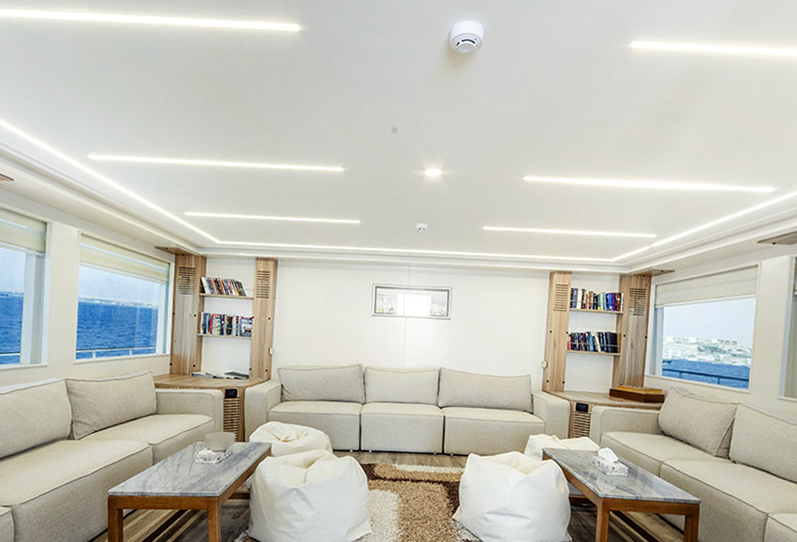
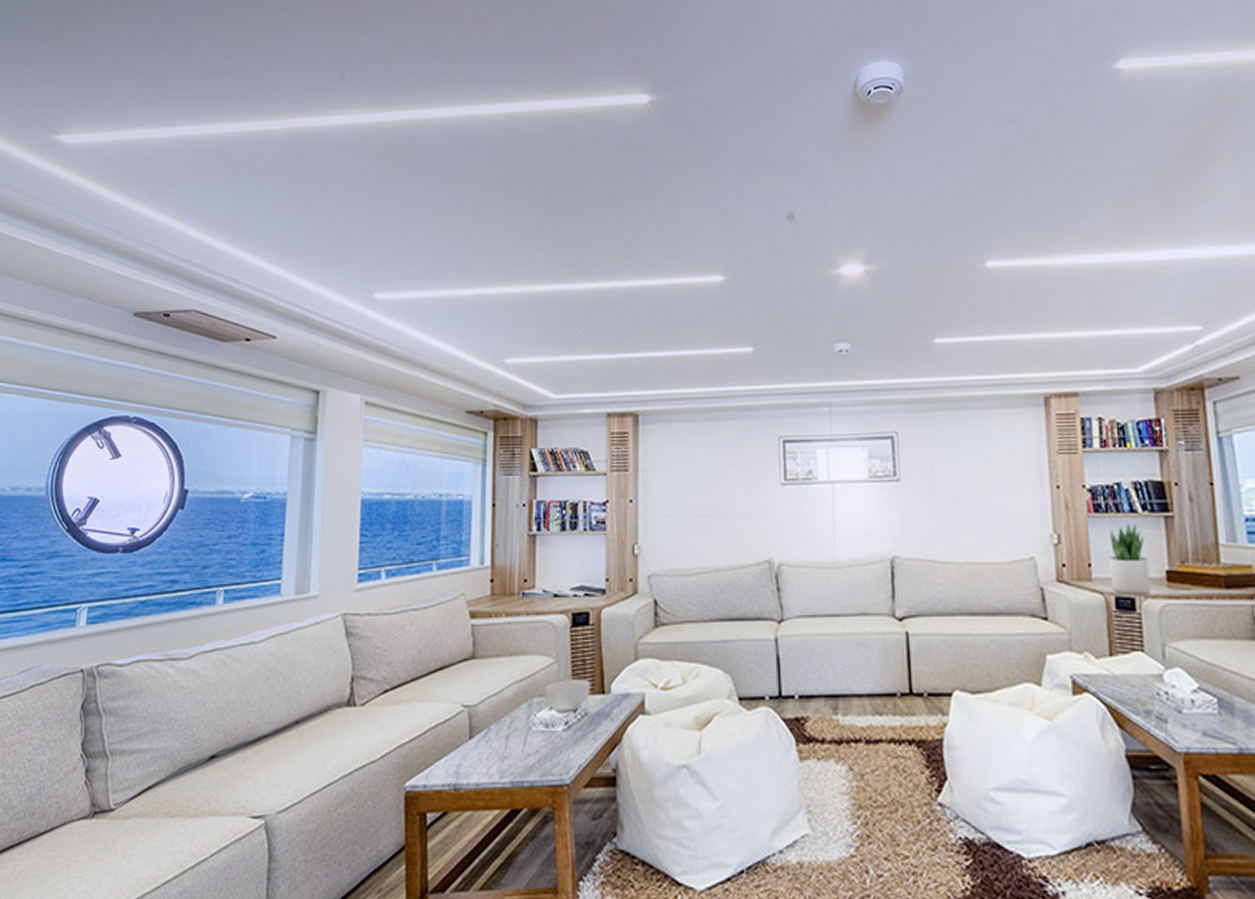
planter: none [575,358,600,403] -> present [1108,523,1151,596]

